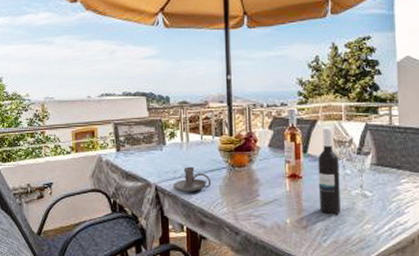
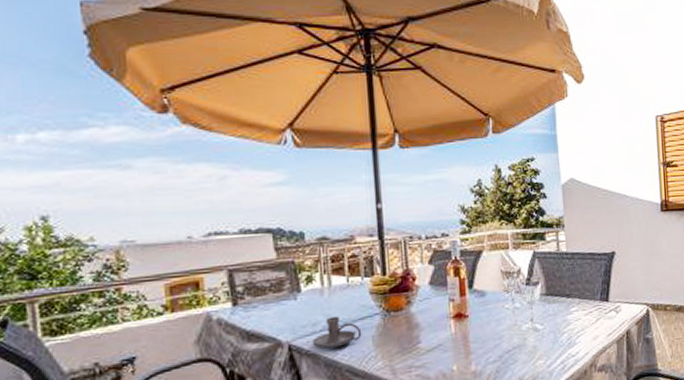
wine bottle: present [318,127,340,215] -> none [485,258,511,355]

